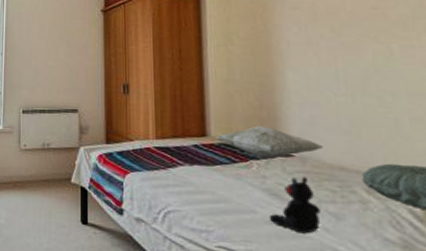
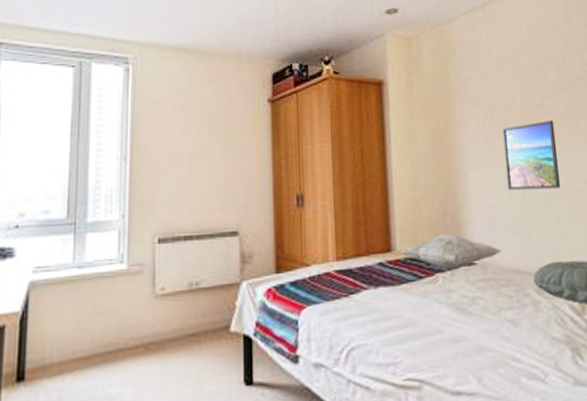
teddy bear: present [268,177,321,234] -> none [454,285,500,347]
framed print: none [328,22,401,91] -> present [503,121,561,190]

